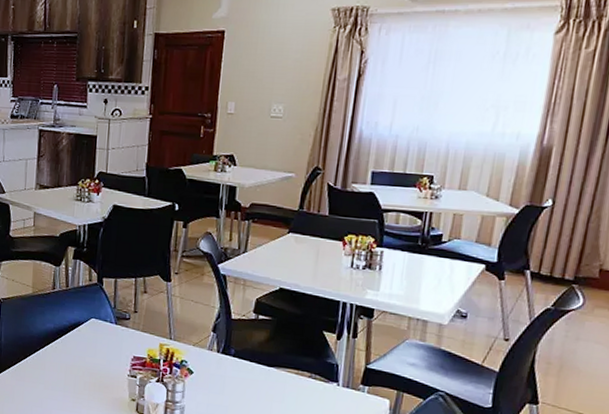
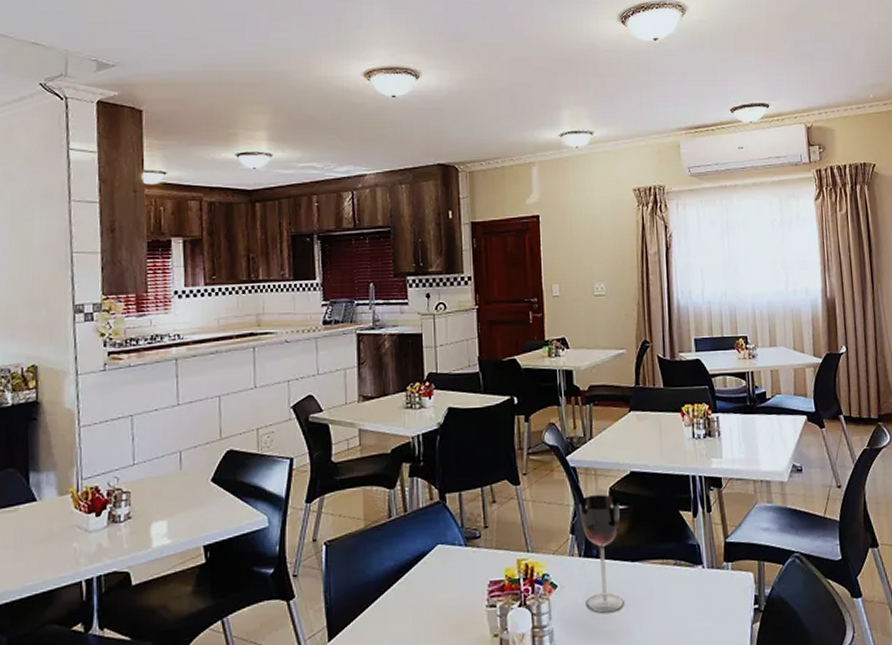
wineglass: none [217,302,265,404] -> present [578,495,624,613]

